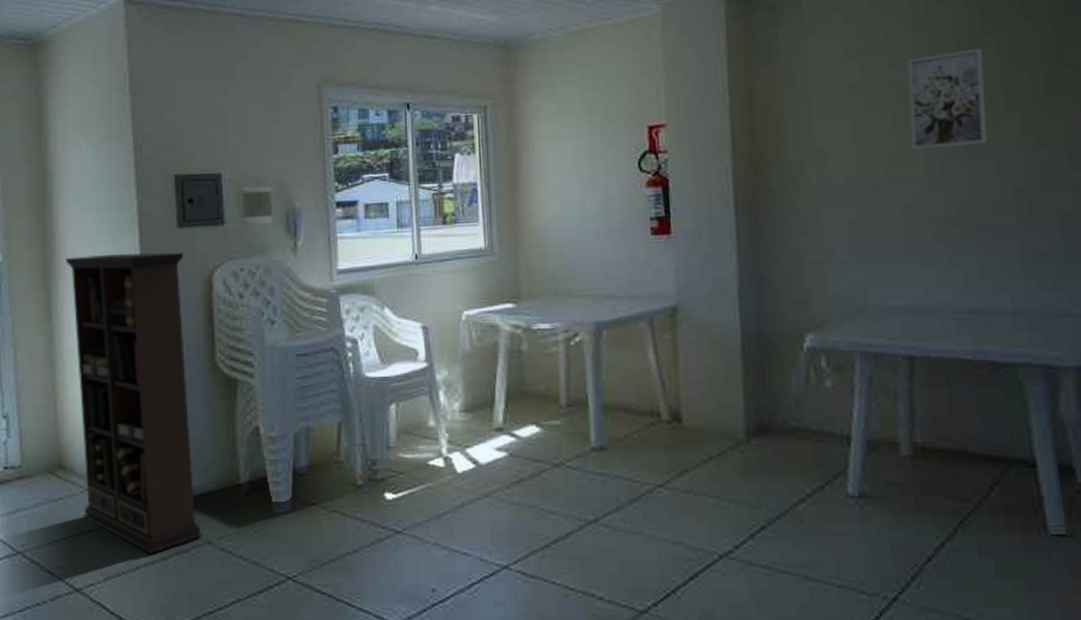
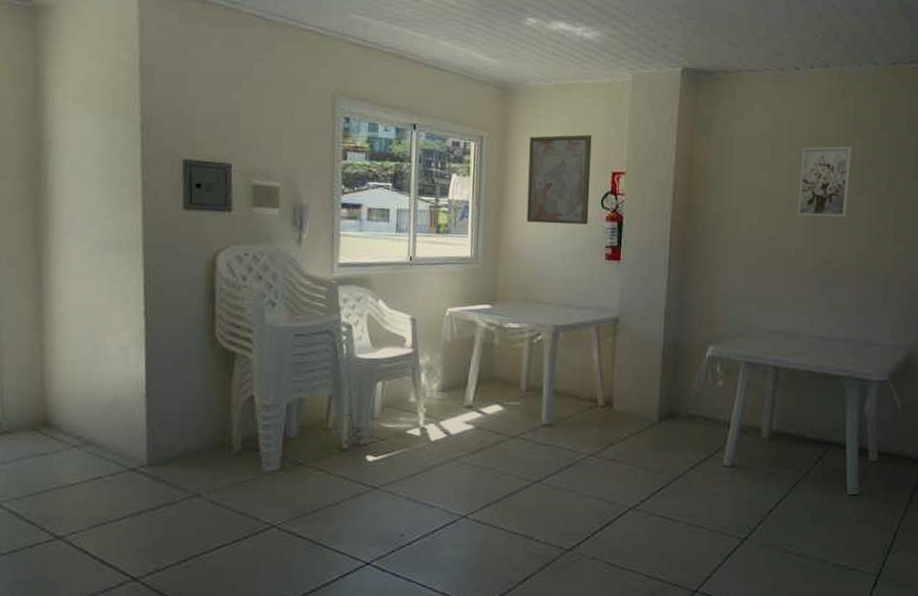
bookcase: present [66,252,202,554] -> none [60,226,192,505]
wall art: none [541,85,624,200] -> present [526,134,592,225]

